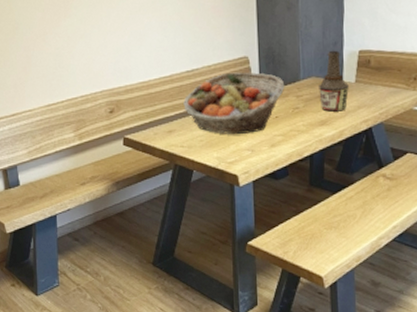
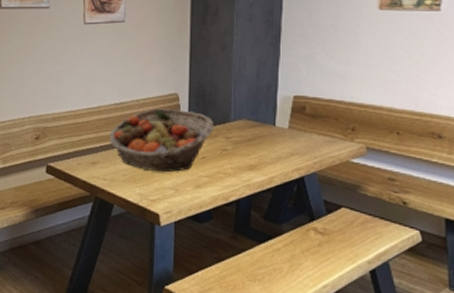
bottle: present [319,50,350,112] -> none [249,93,283,157]

